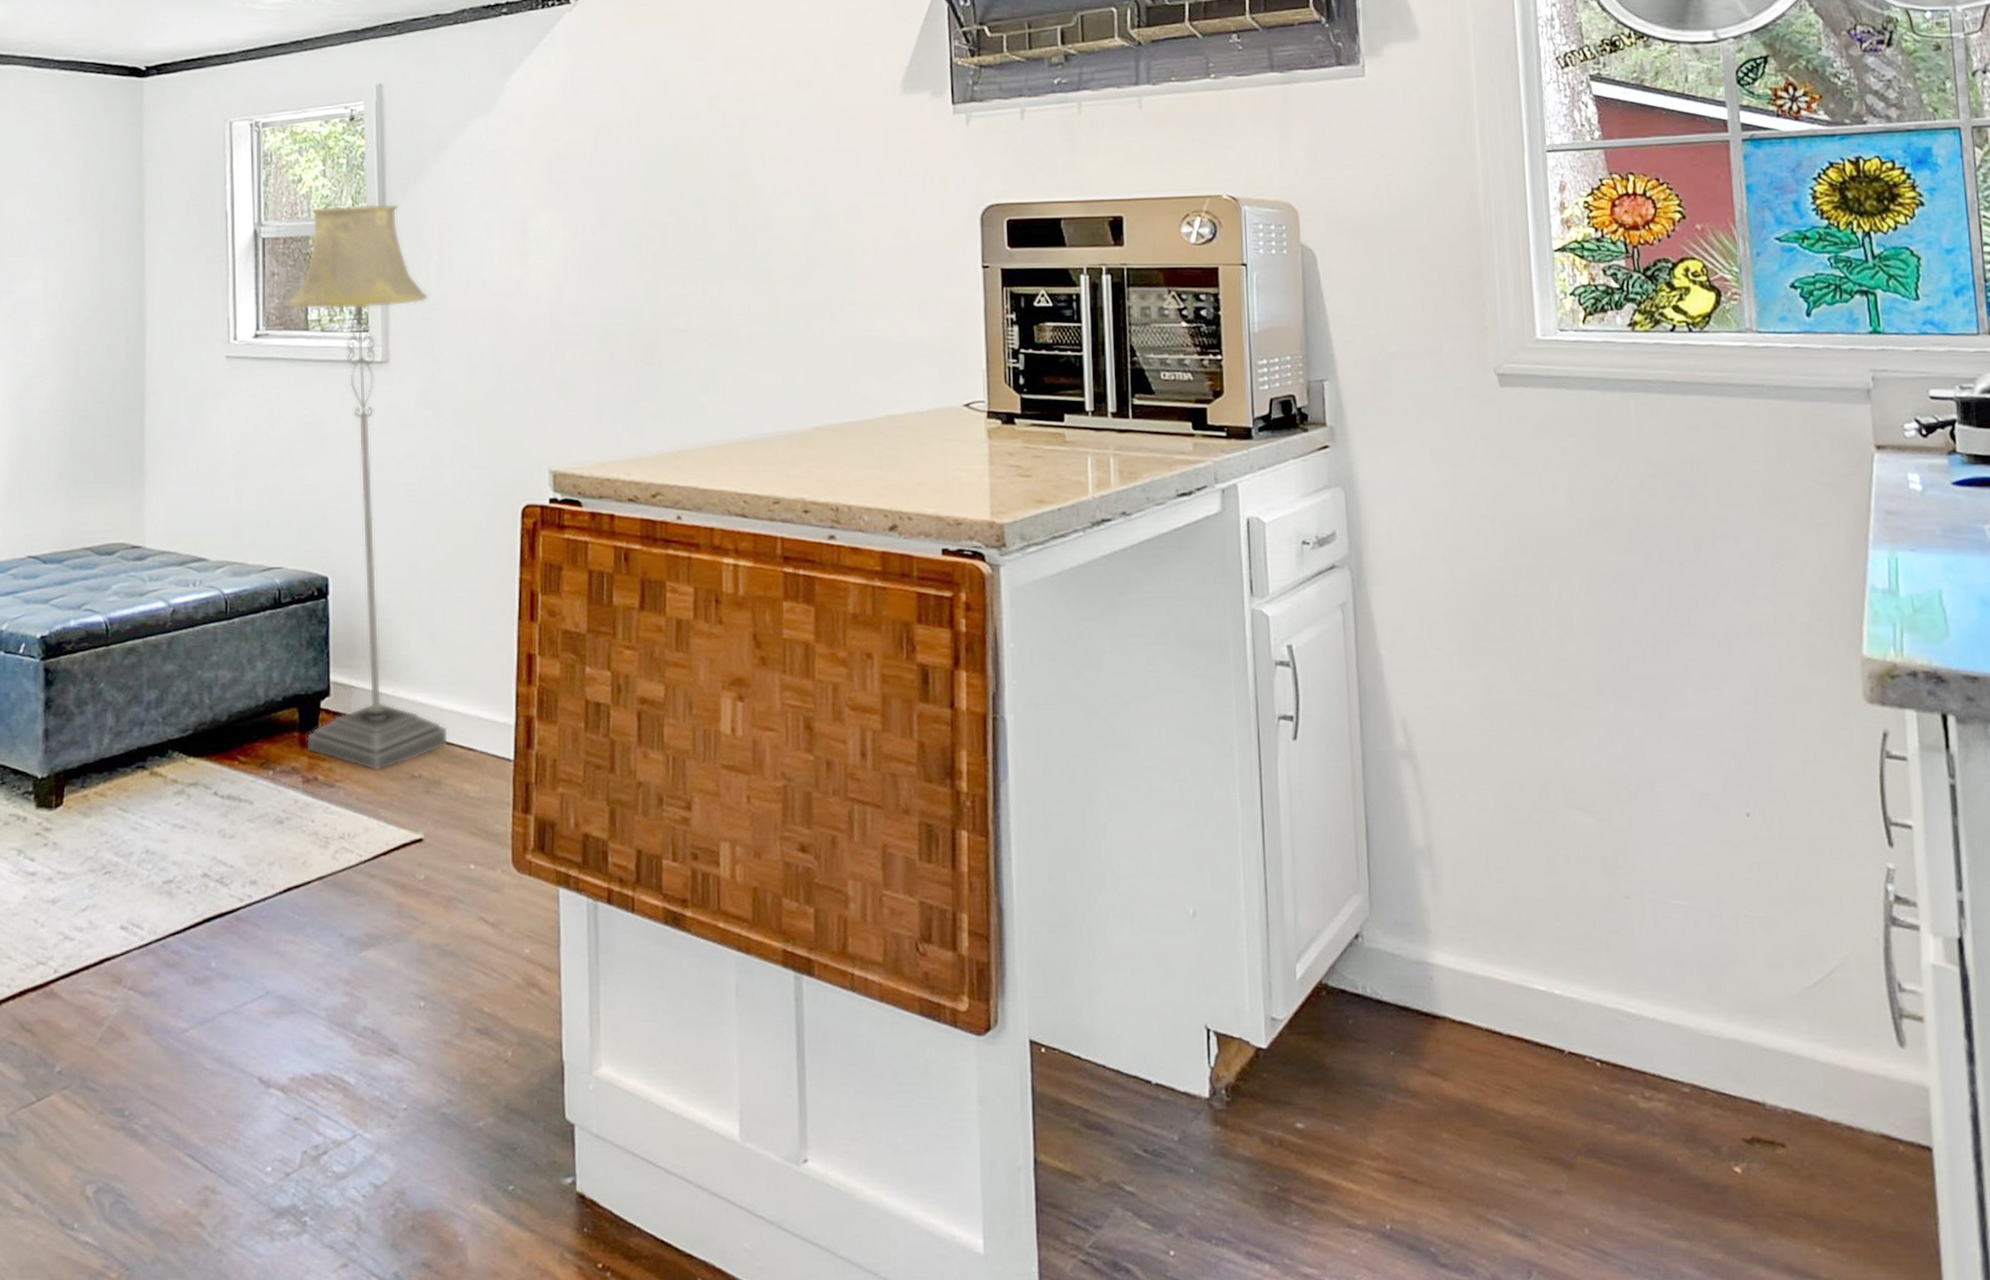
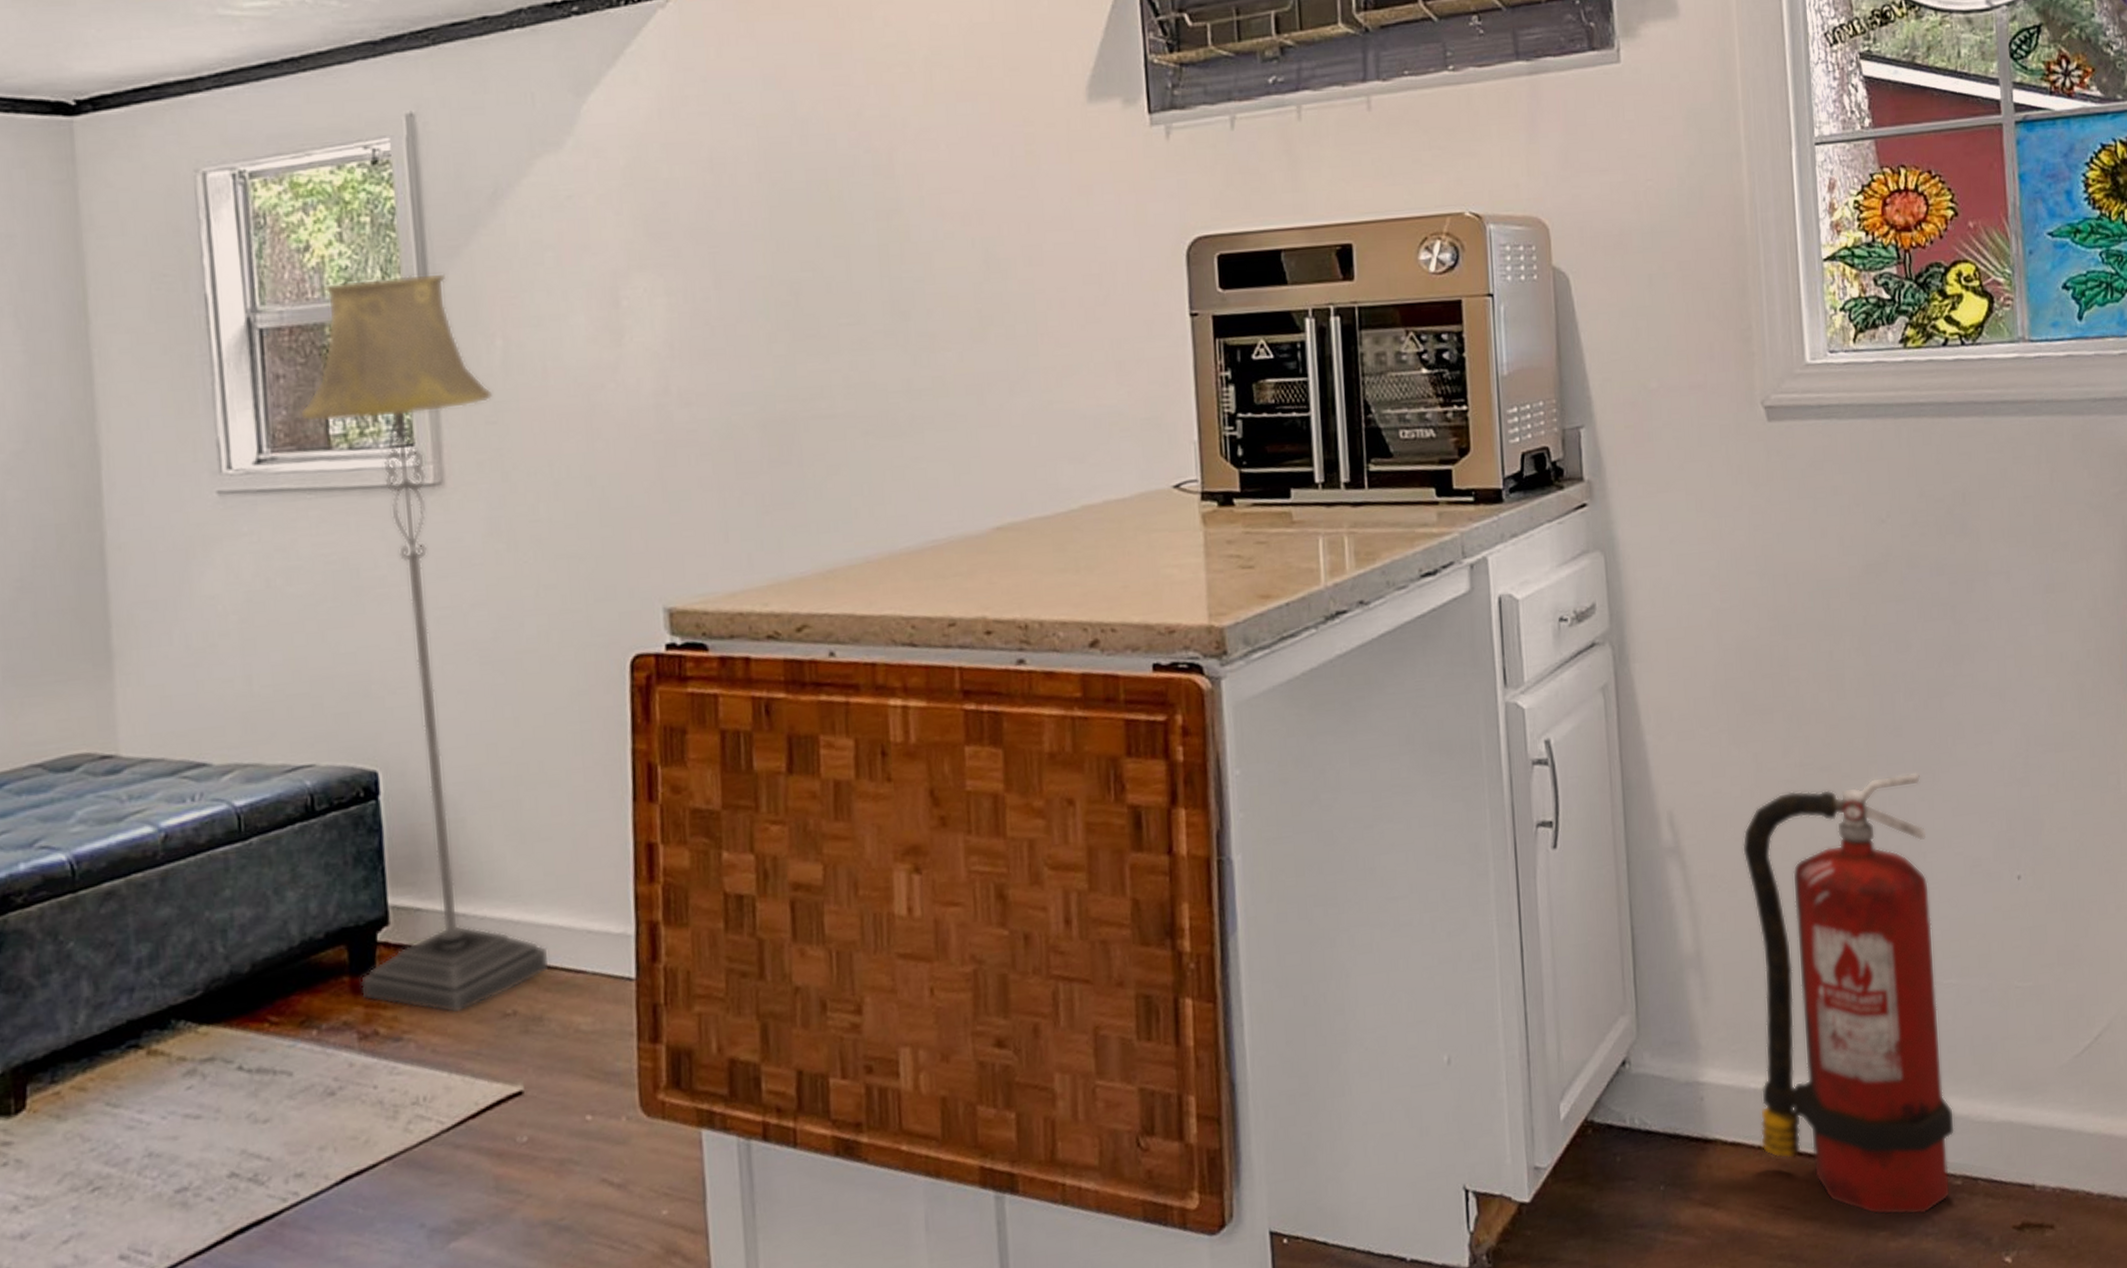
fire extinguisher: none [1472,708,1683,1114] -> present [1742,772,1955,1215]

